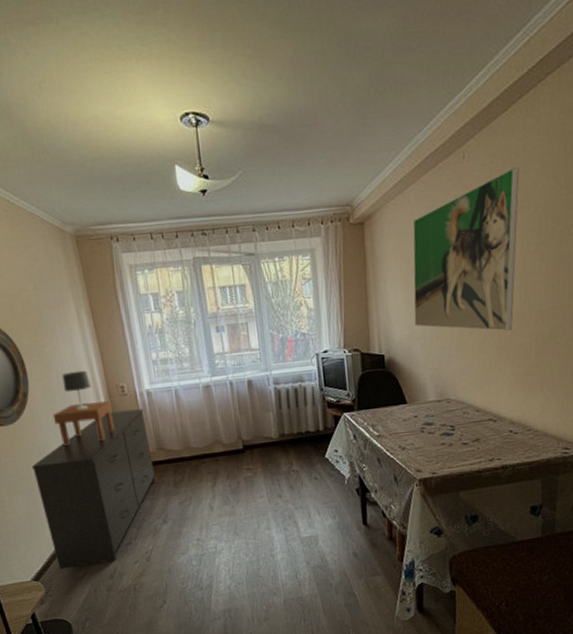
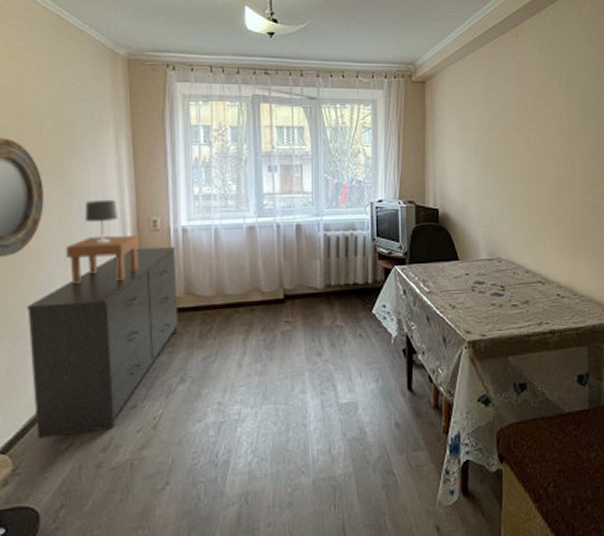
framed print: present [413,167,520,331] -> none [469,51,565,195]

